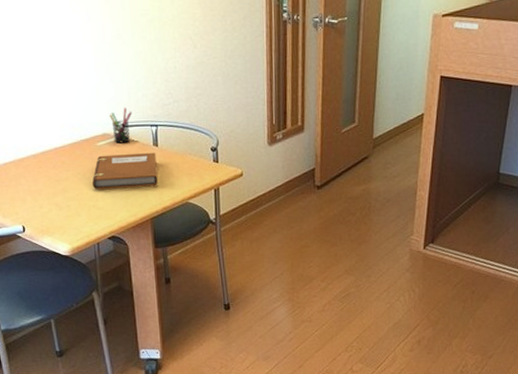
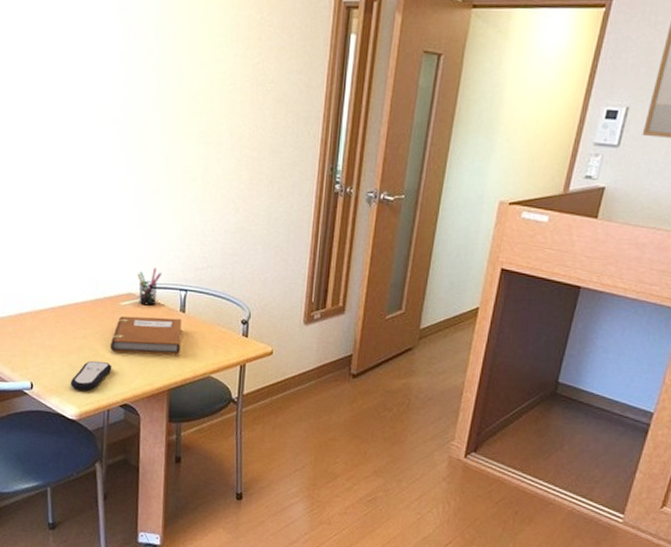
remote control: none [59,199,97,228] -> present [70,360,112,391]

